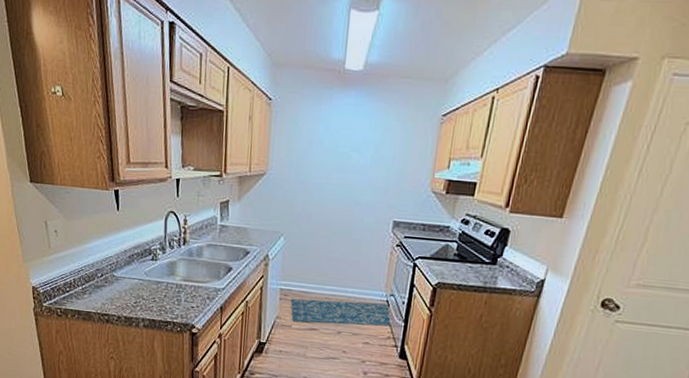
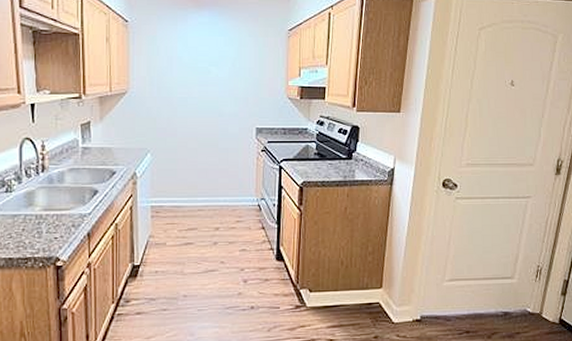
rug: present [290,298,391,327] -> none [162,207,264,238]

